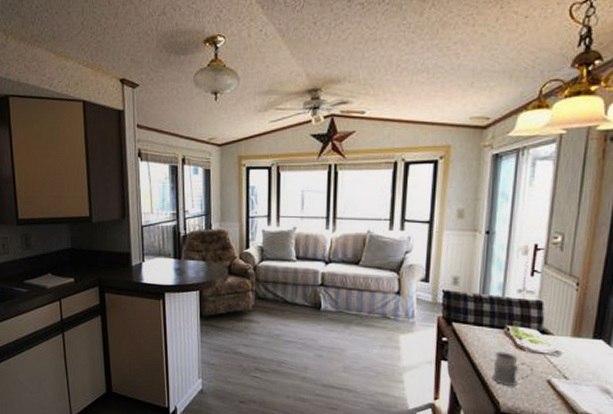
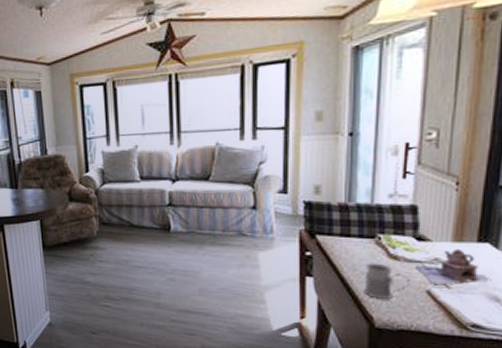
teapot: none [539,343,604,376] -> present [416,248,492,285]

